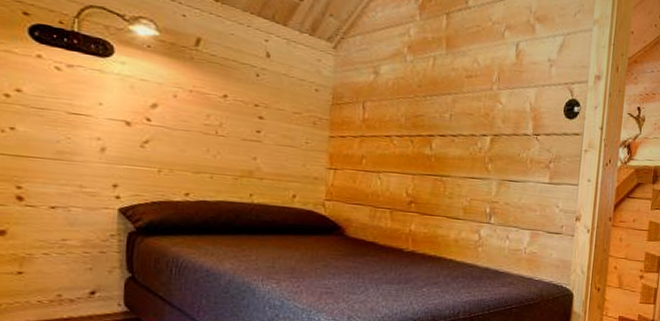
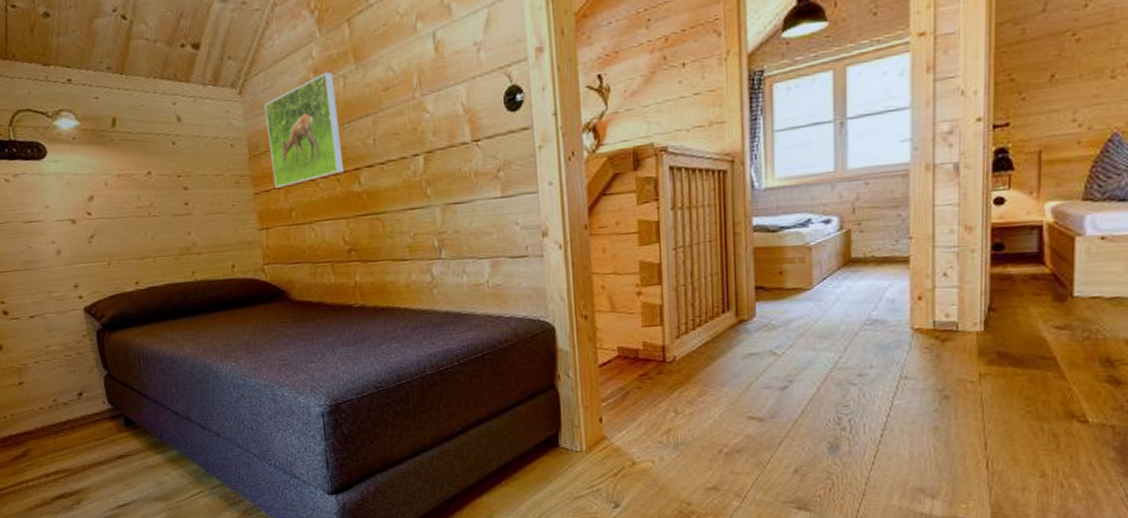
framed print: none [351,50,425,137] -> present [263,71,344,188]

